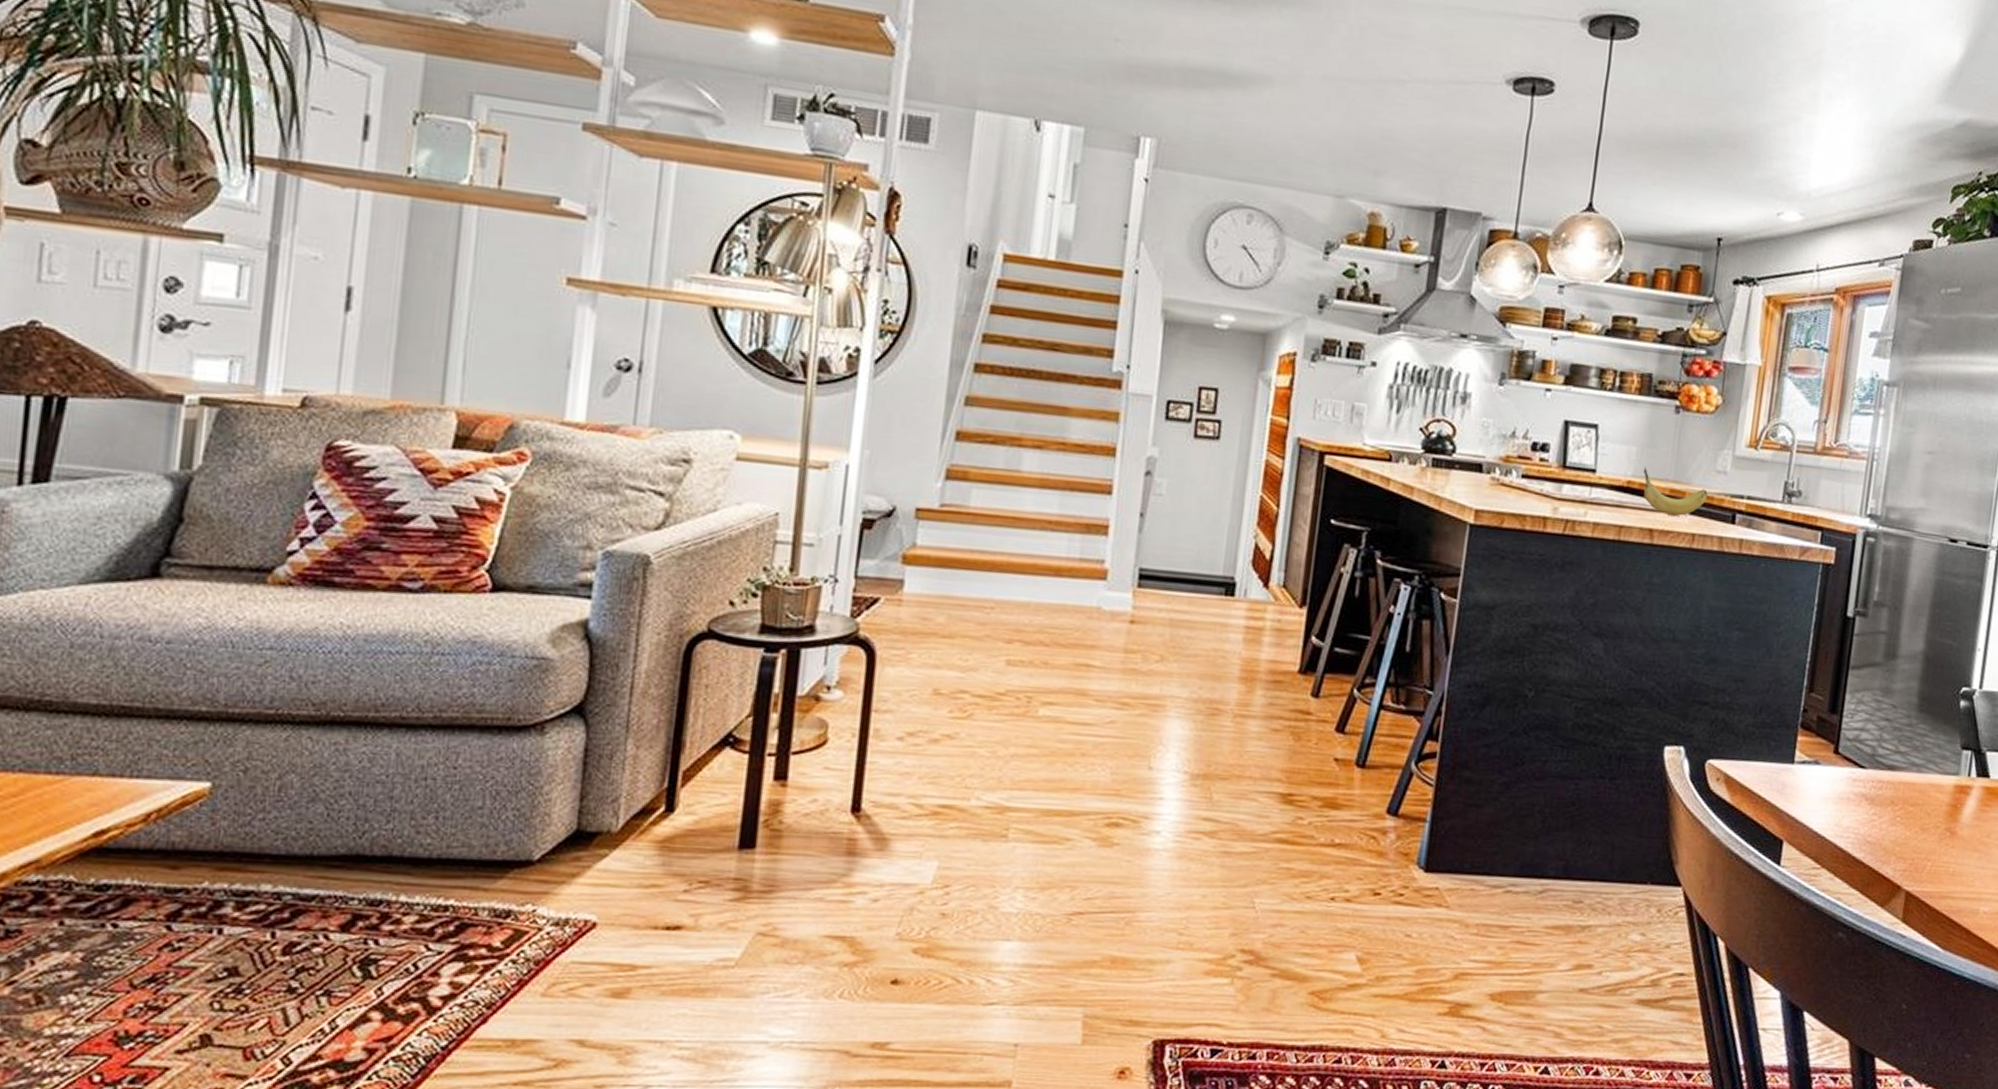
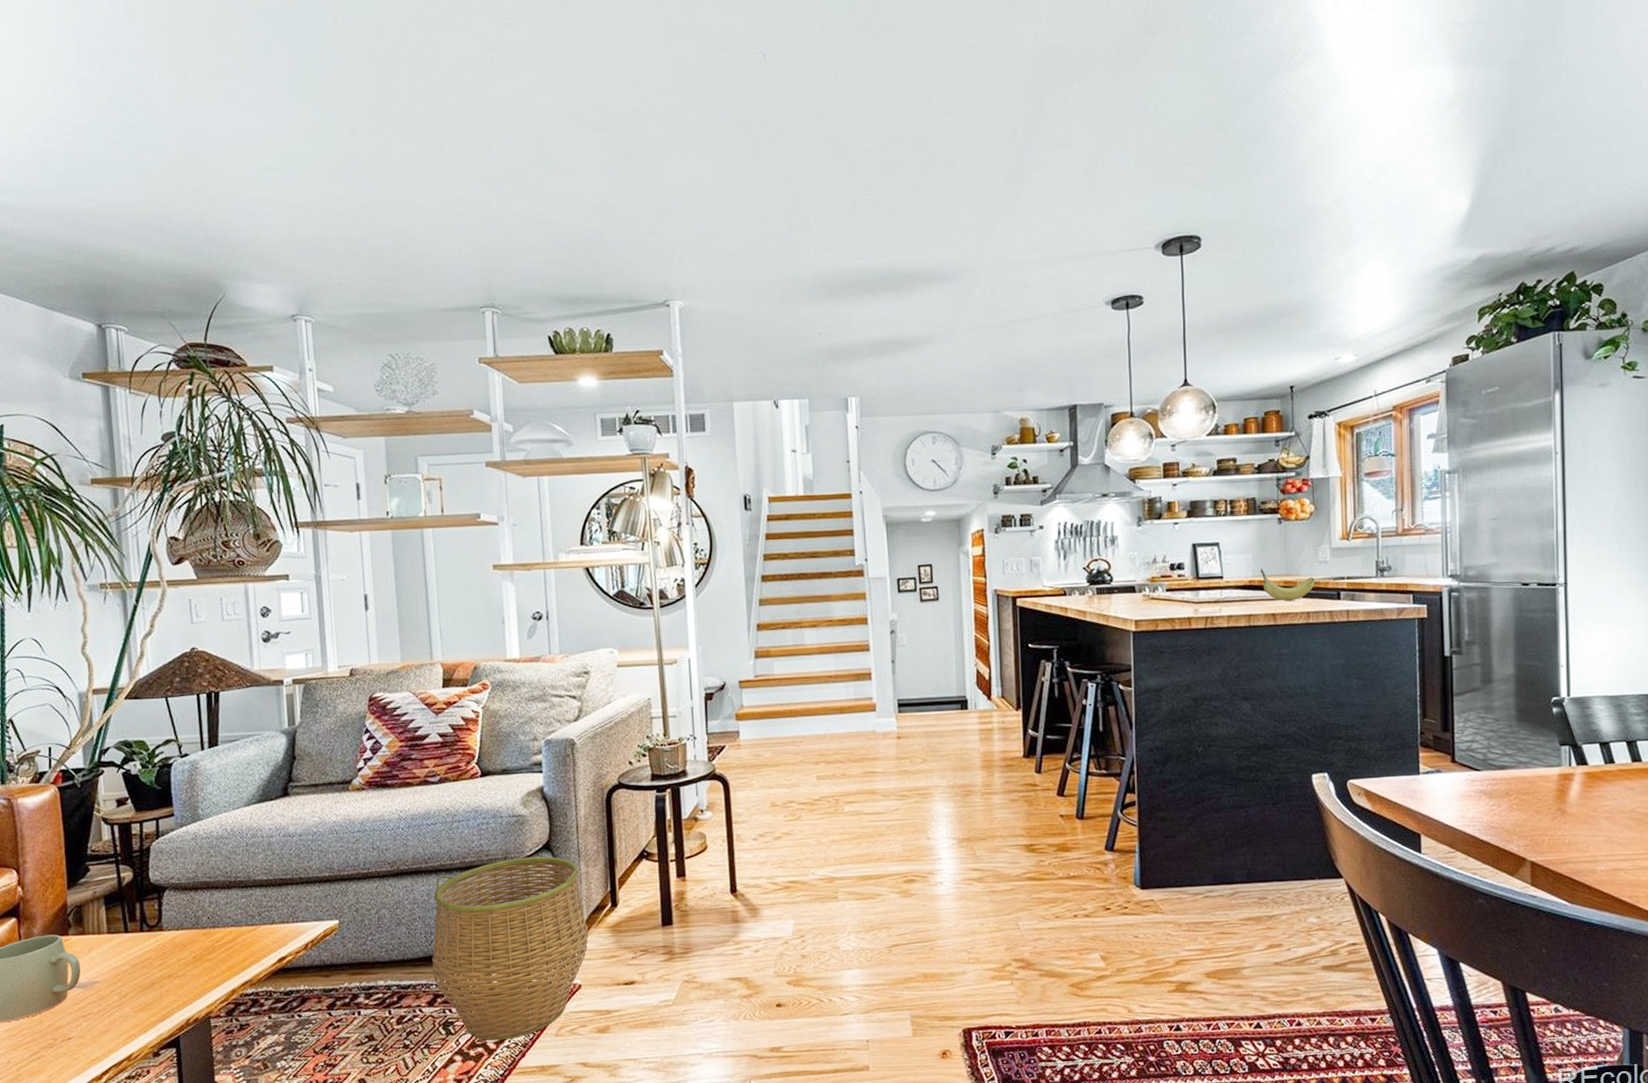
basket: none [356,721,624,995] -> present [431,856,589,1041]

